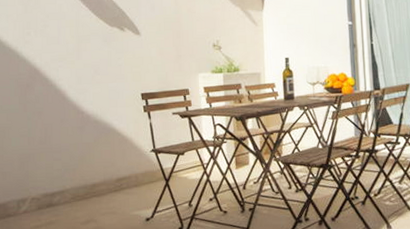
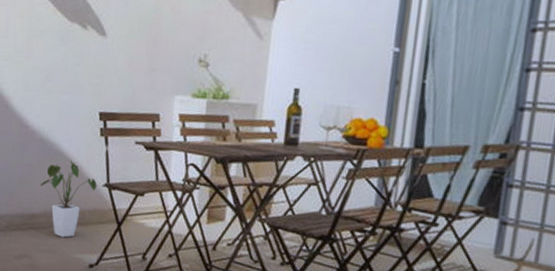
house plant: none [98,134,145,200] -> present [40,160,97,238]

